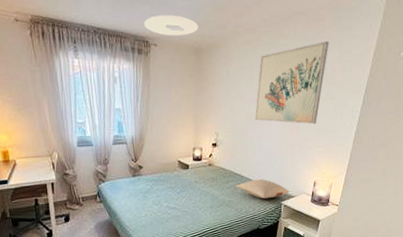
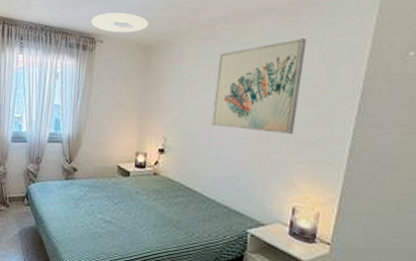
pillow: present [236,179,290,199] -> none [187,197,259,224]

